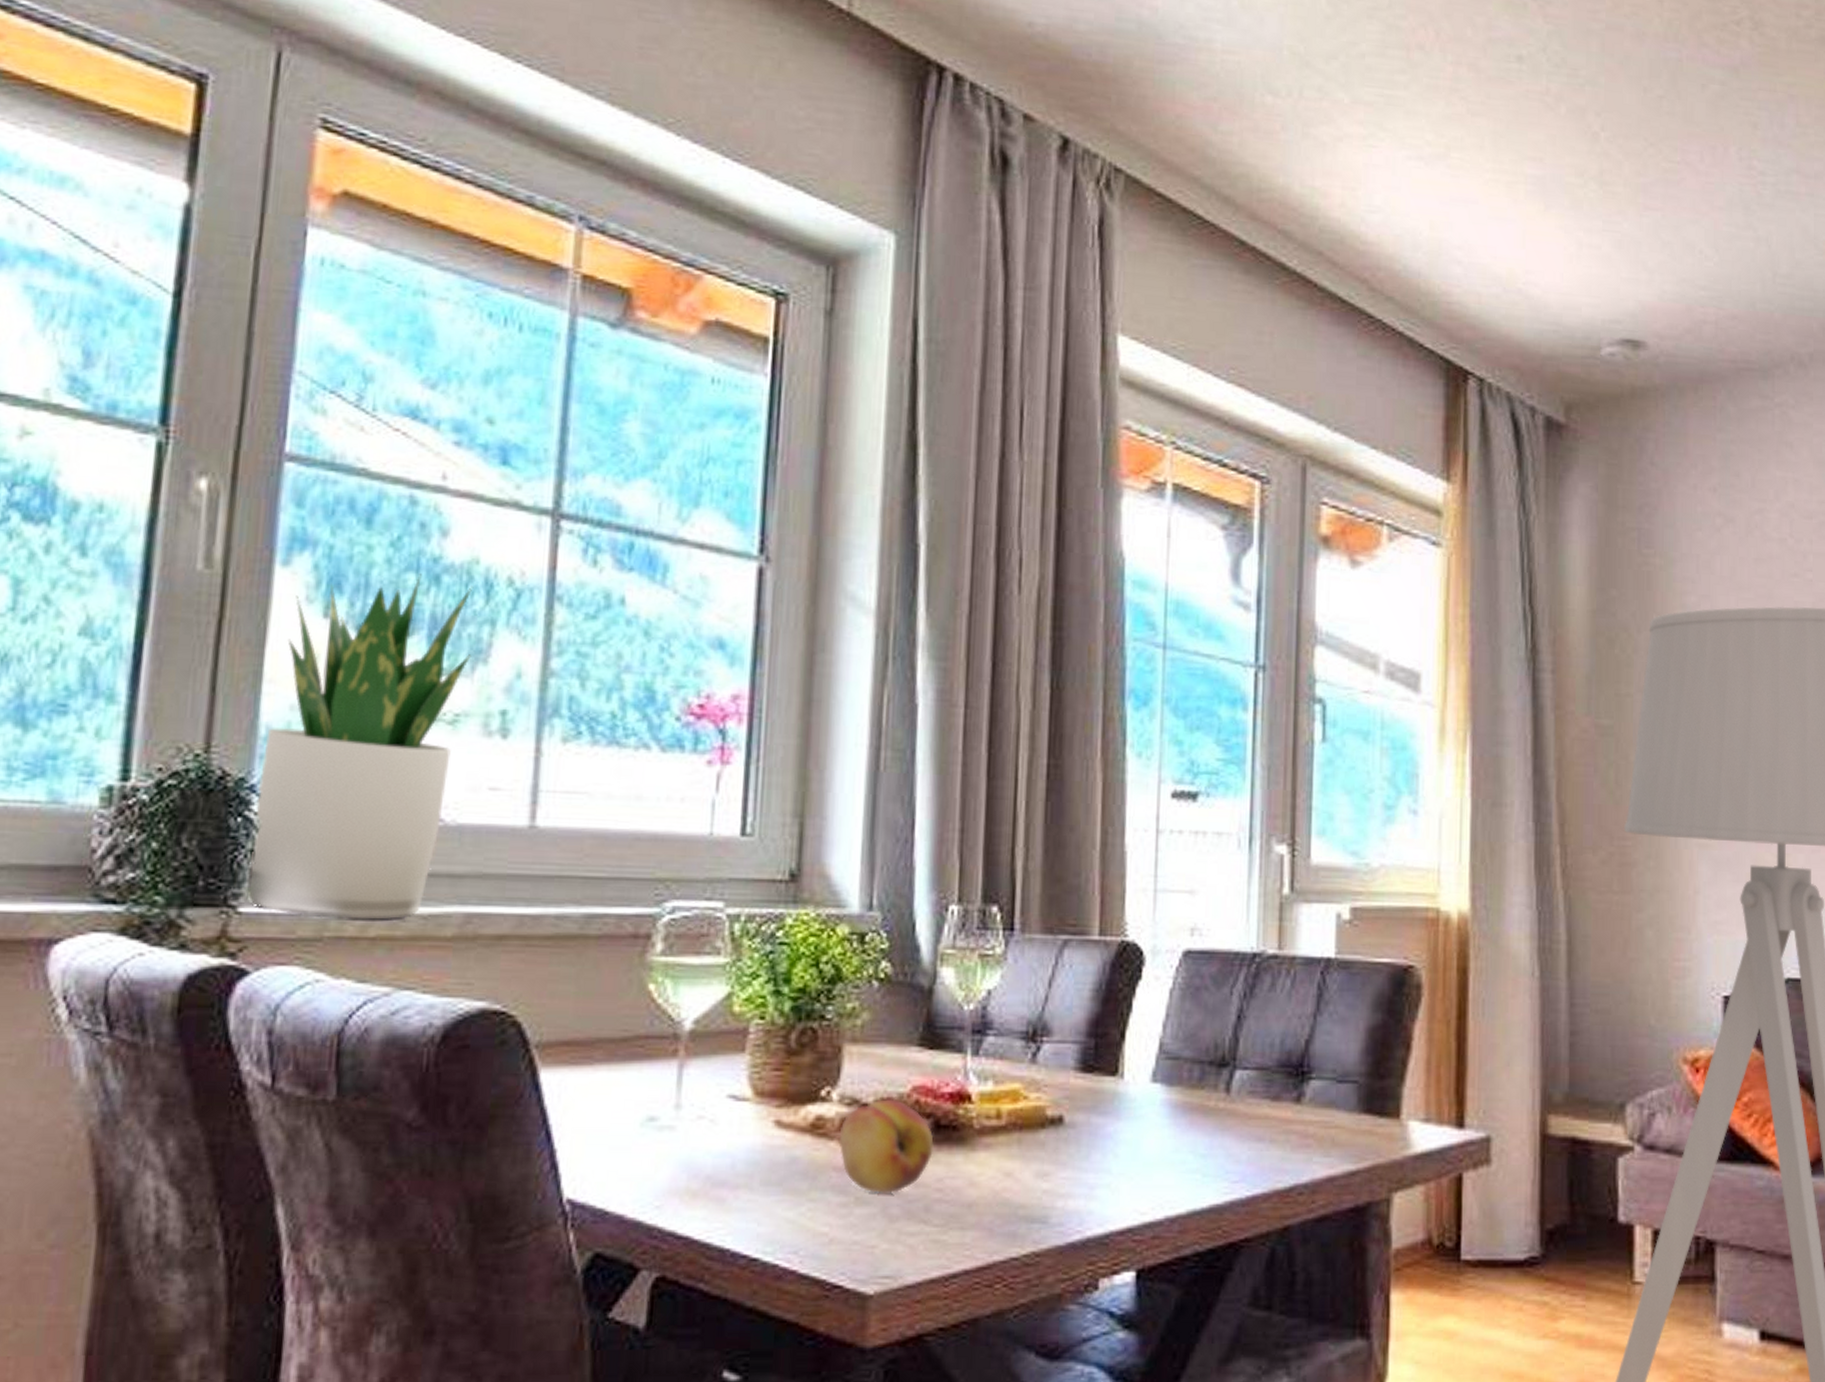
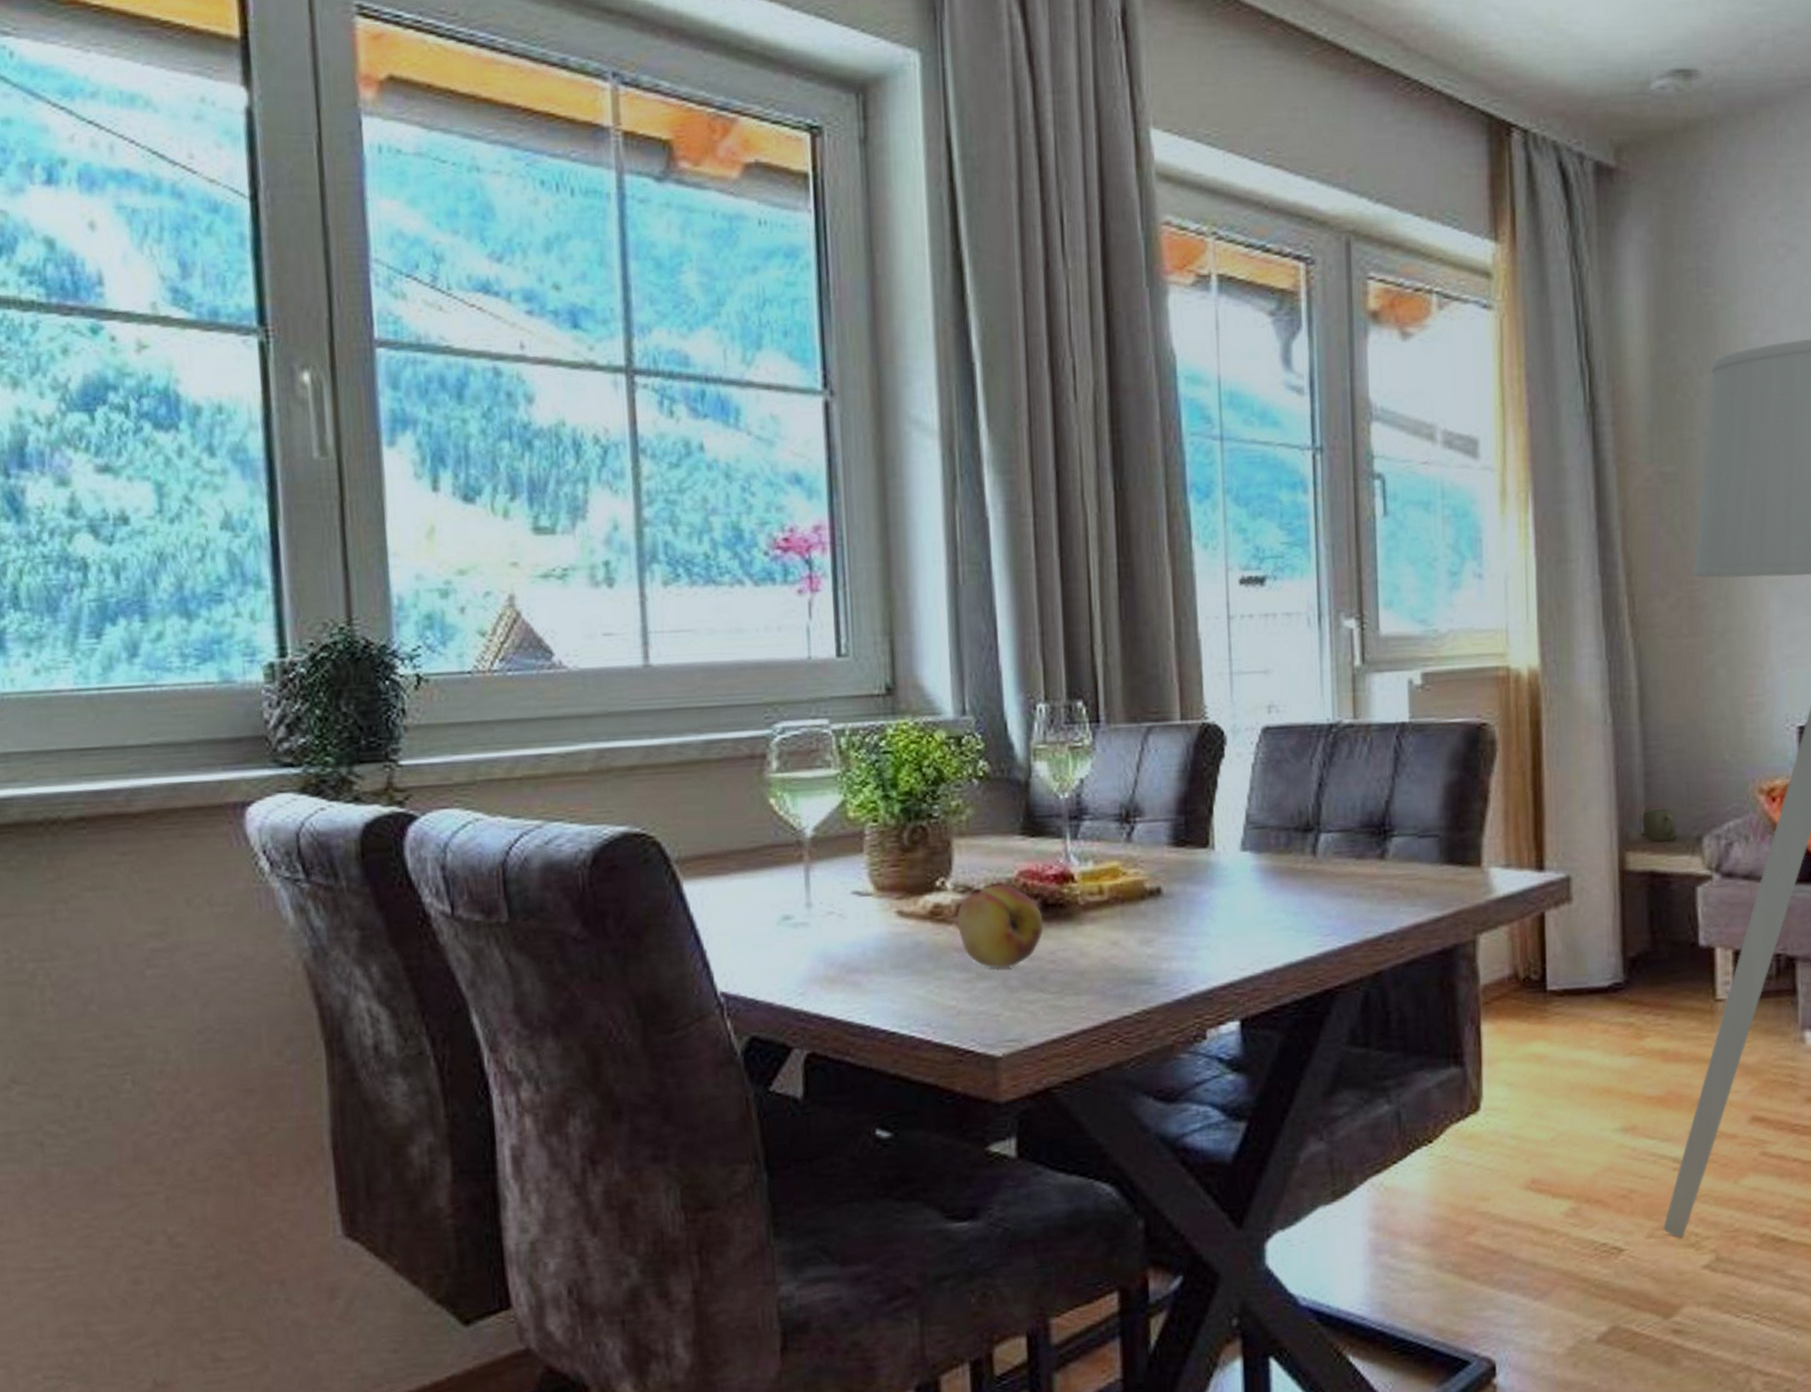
planter: present [249,574,474,920] -> none [398,441,571,764]
mug: none [1564,1071,1600,1108] -> present [1641,808,1677,844]

